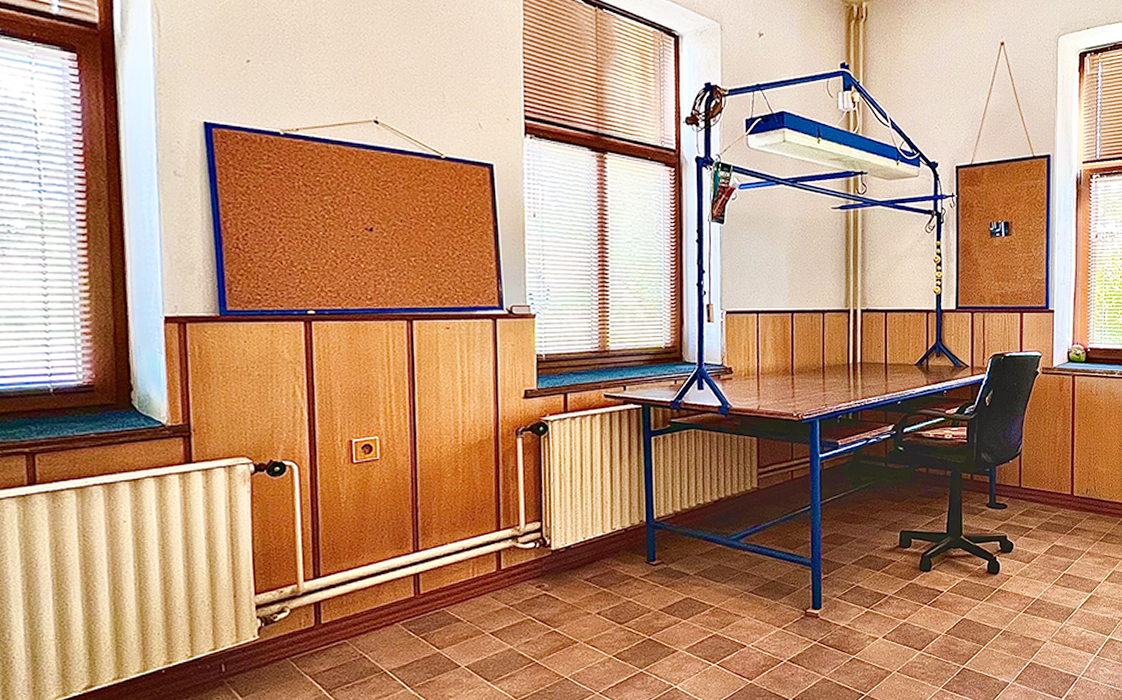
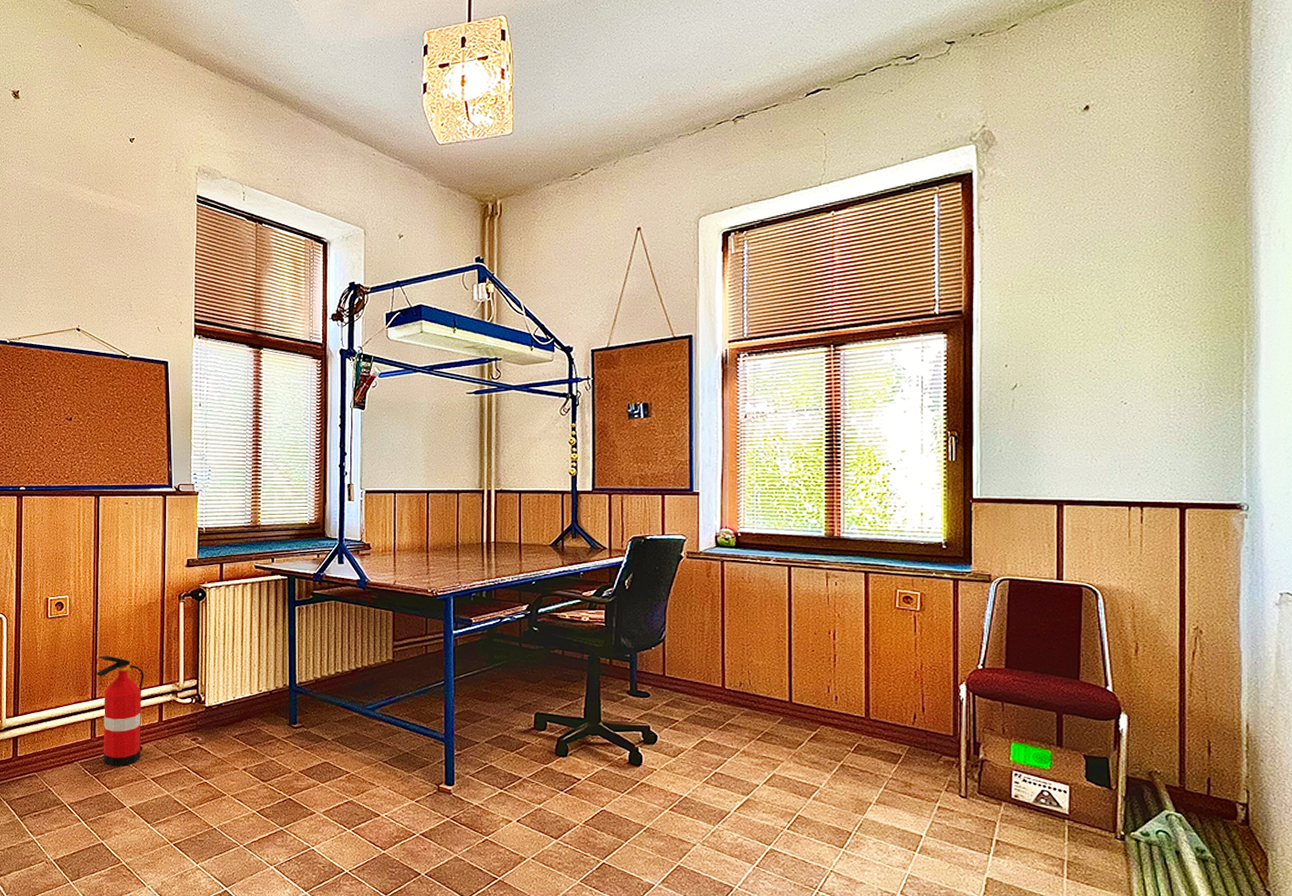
fire extinguisher: none [418,501,479,624] -> present [96,655,144,766]

